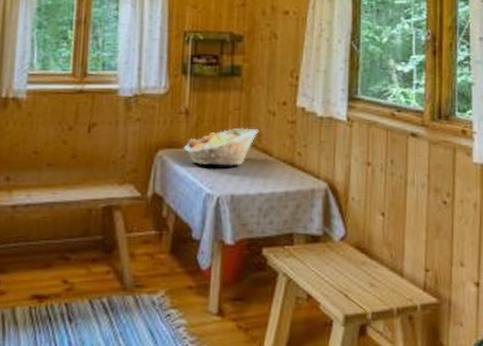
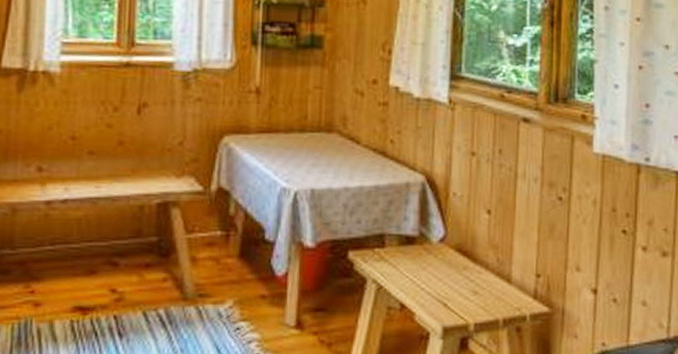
fruit basket: present [183,127,259,166] -> none [254,110,344,156]

